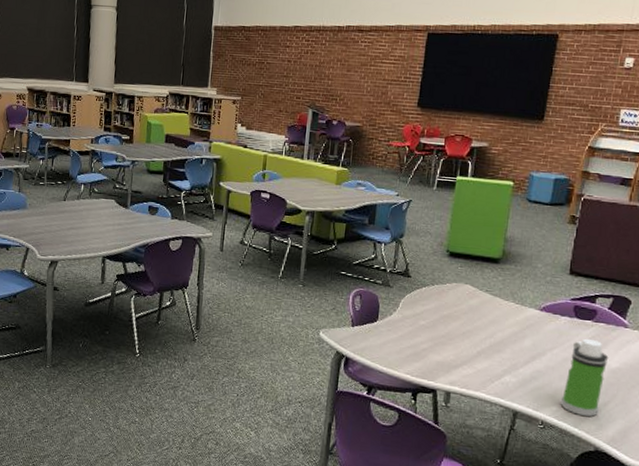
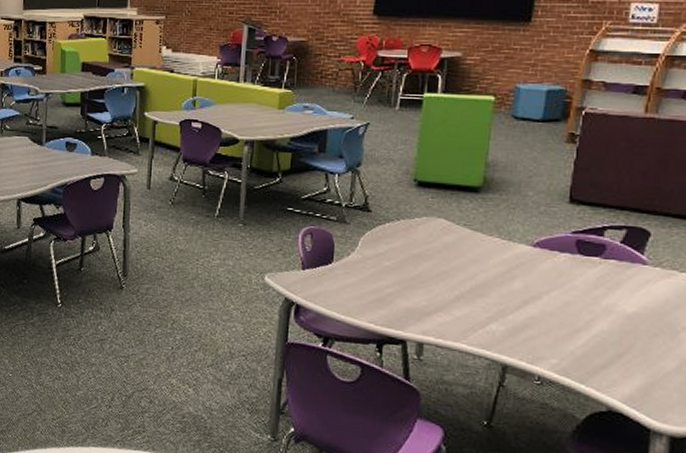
water bottle: present [560,338,609,417] -> none [561,278,623,371]

